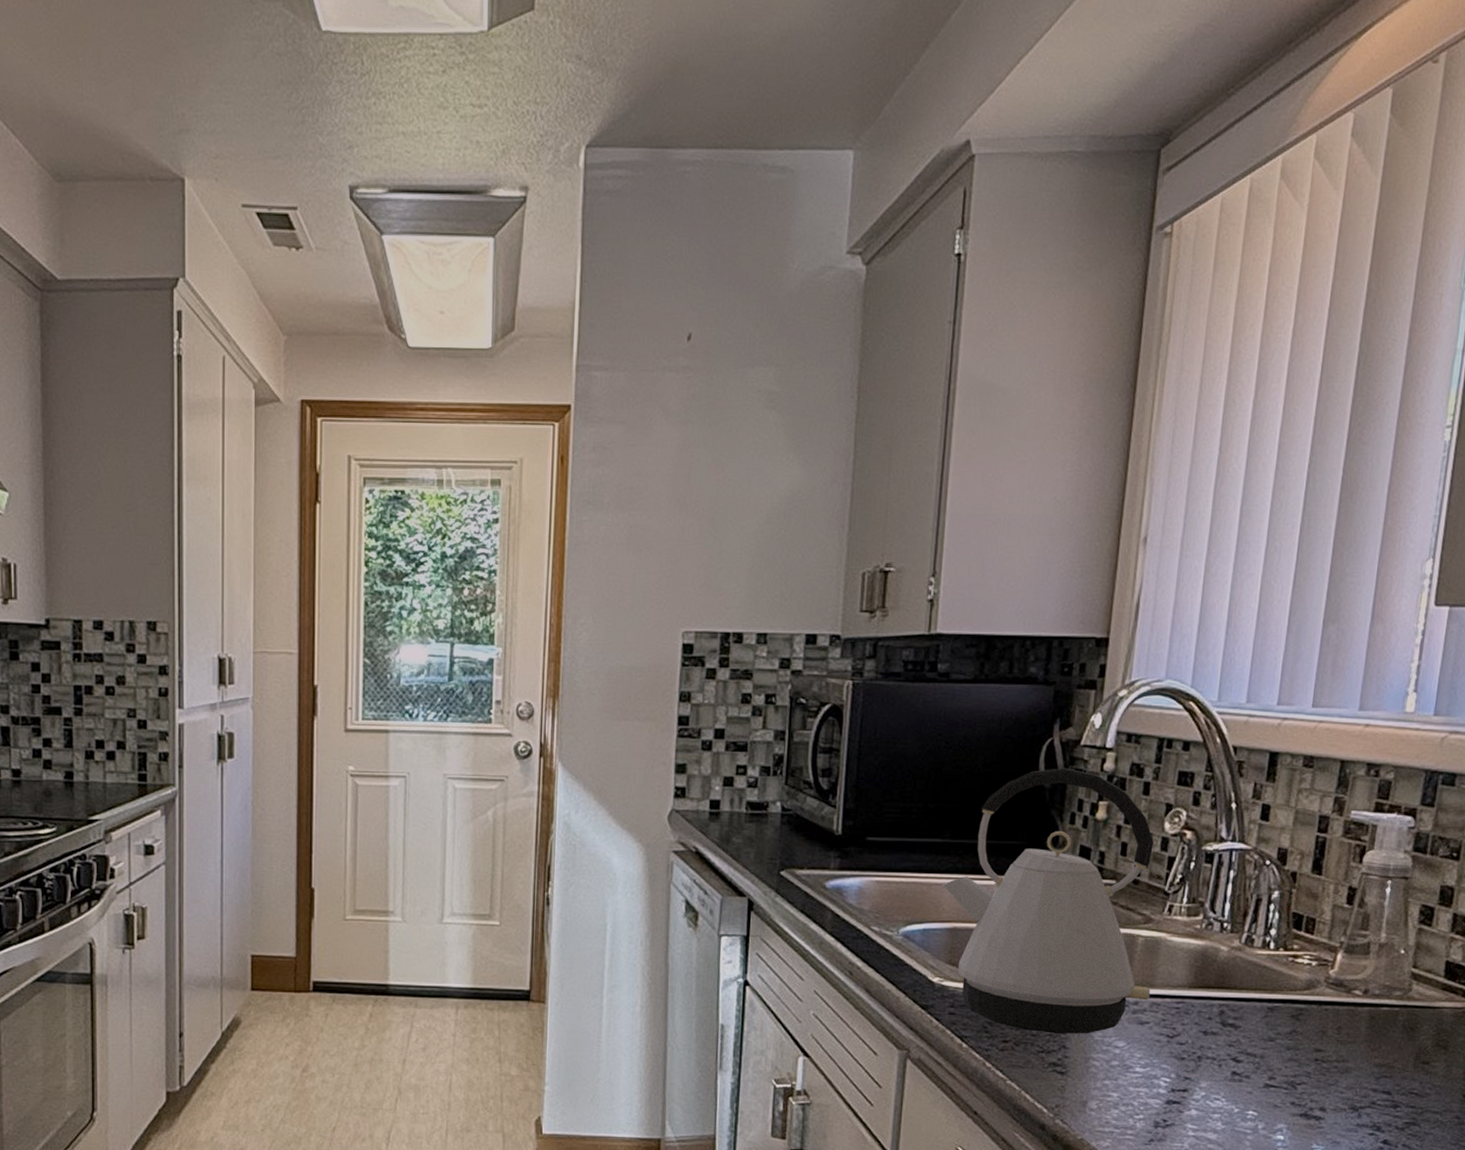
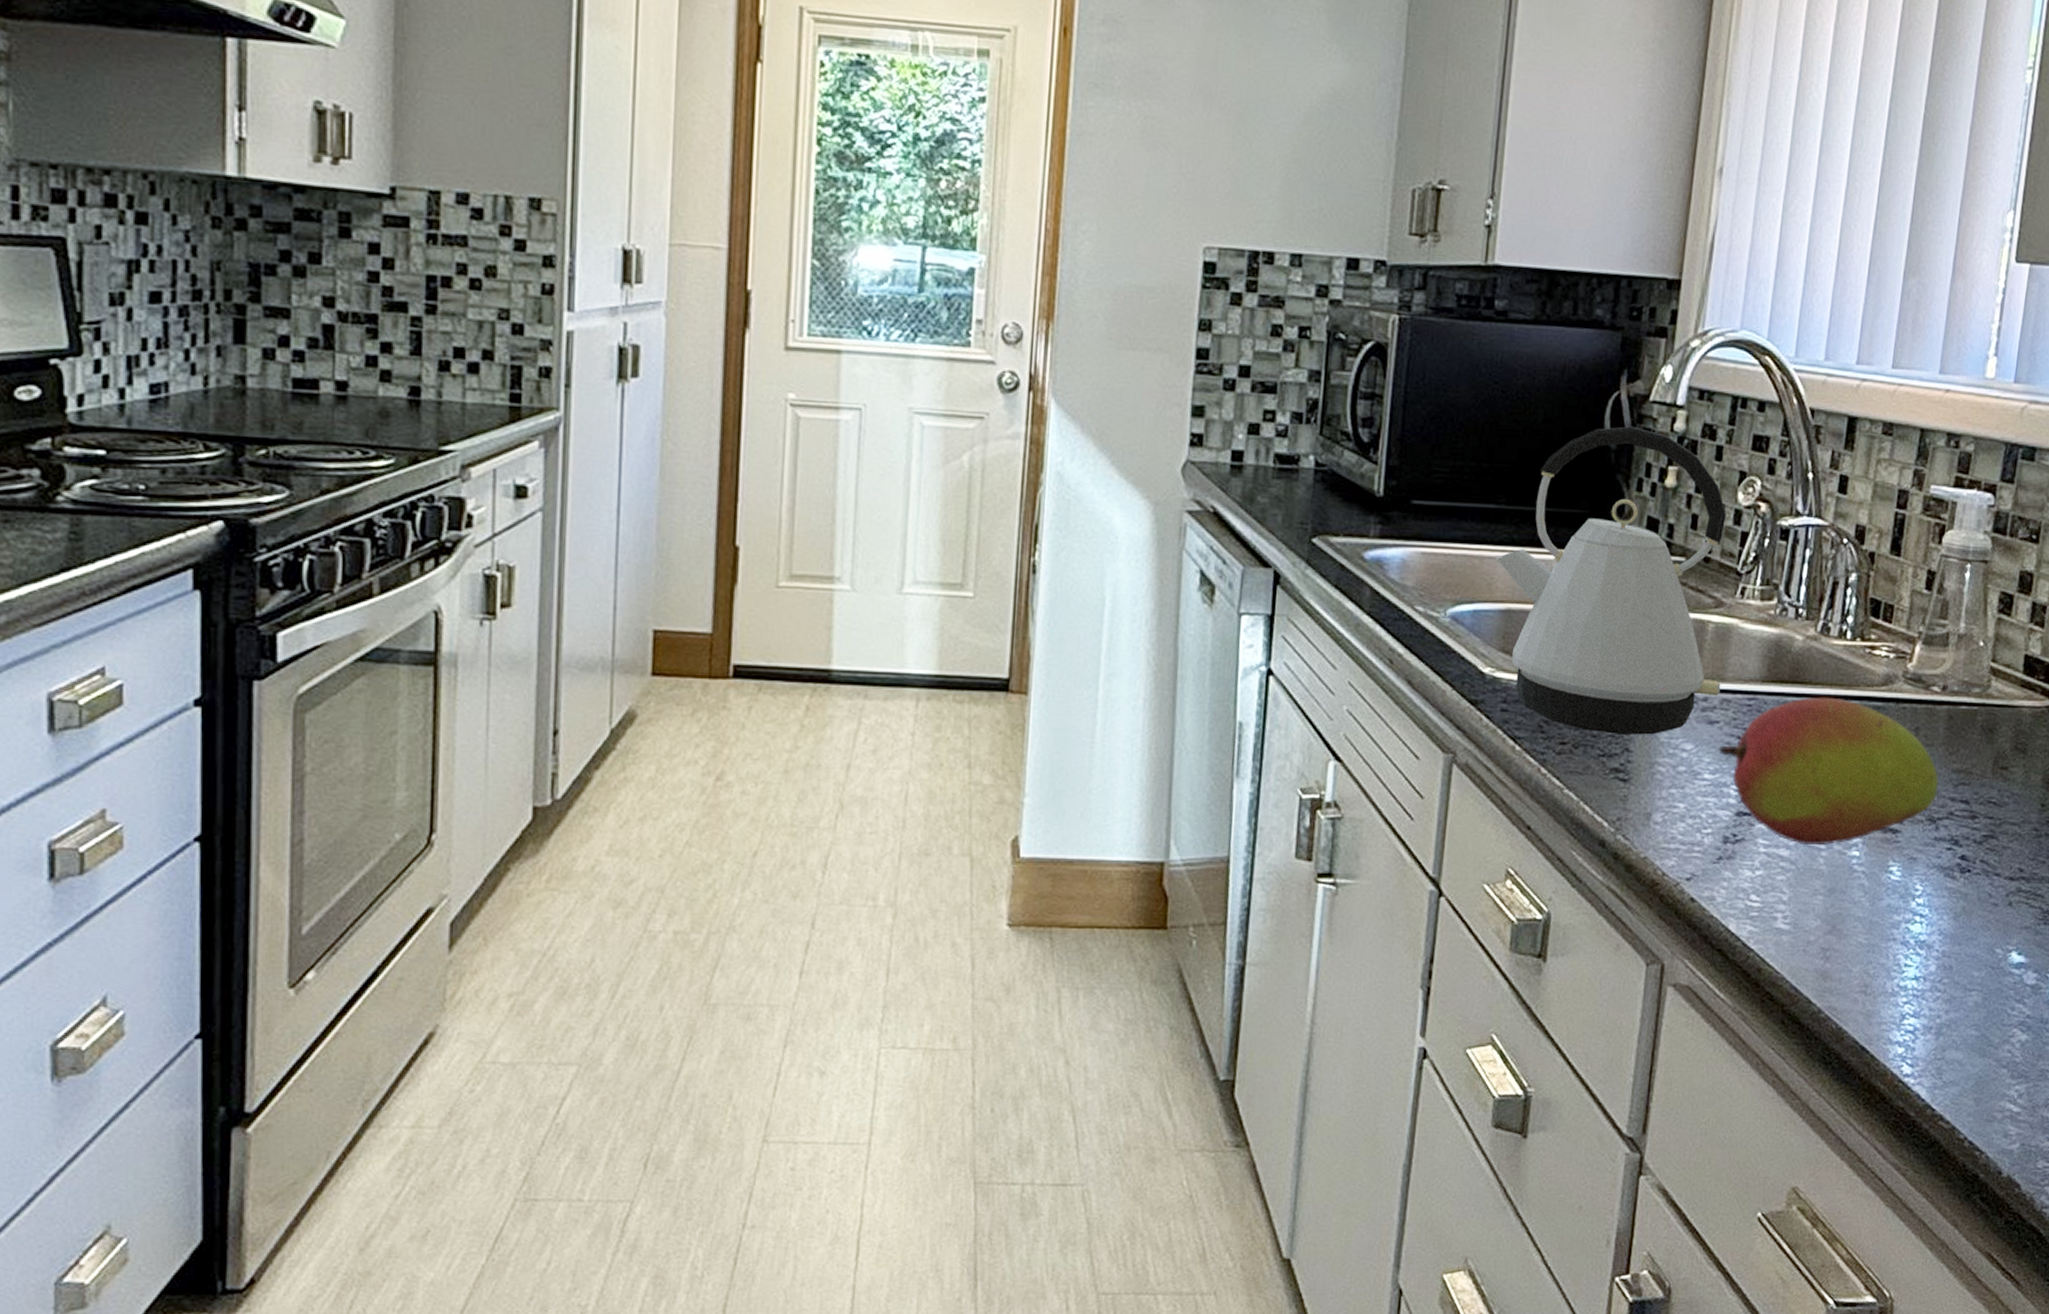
fruit: none [1149,1000,1362,1130] -> present [1718,697,1940,846]

